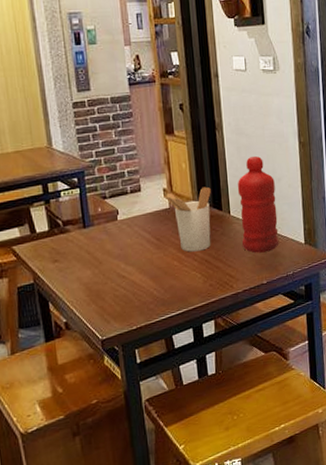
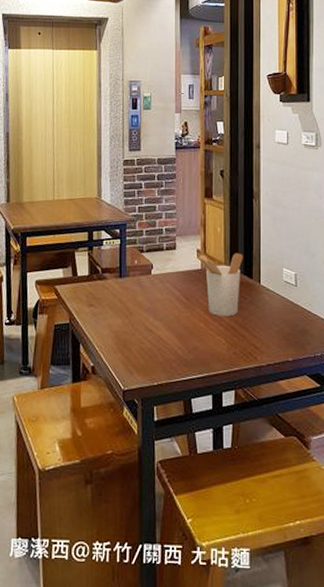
water bottle: present [237,155,279,253] -> none [269,228,309,328]

